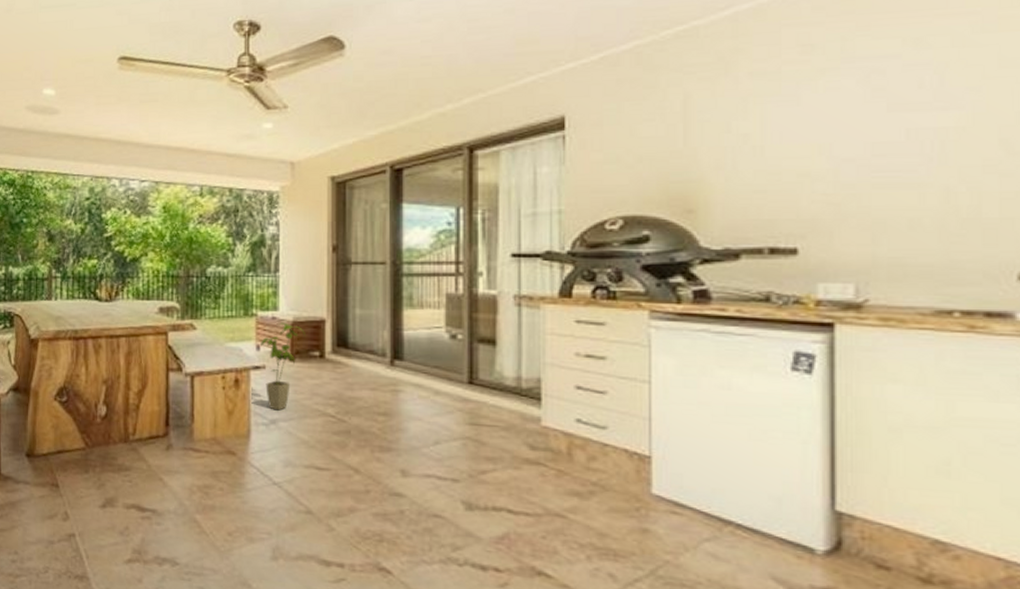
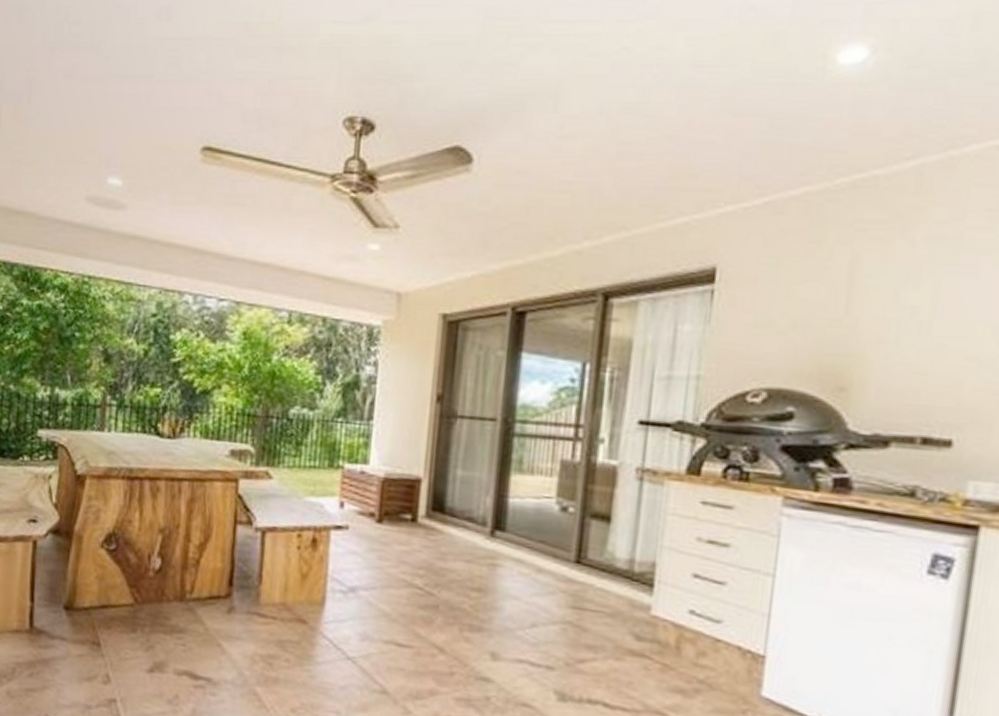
house plant: present [261,322,305,411] -> none [345,478,397,578]

